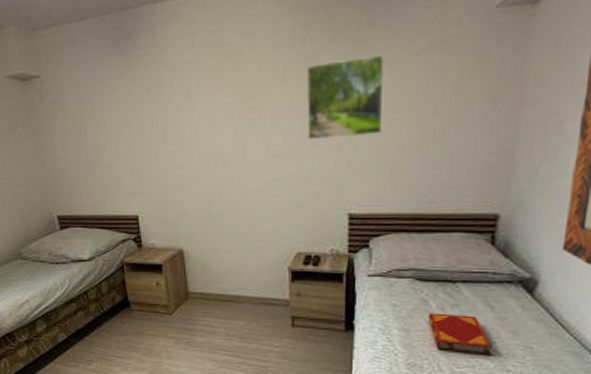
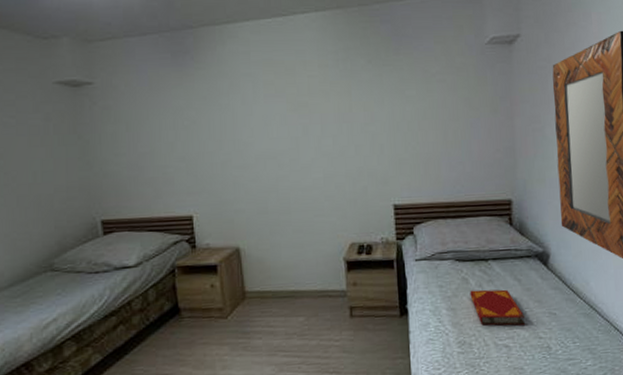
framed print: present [306,54,384,141] -> none [348,74,414,142]

